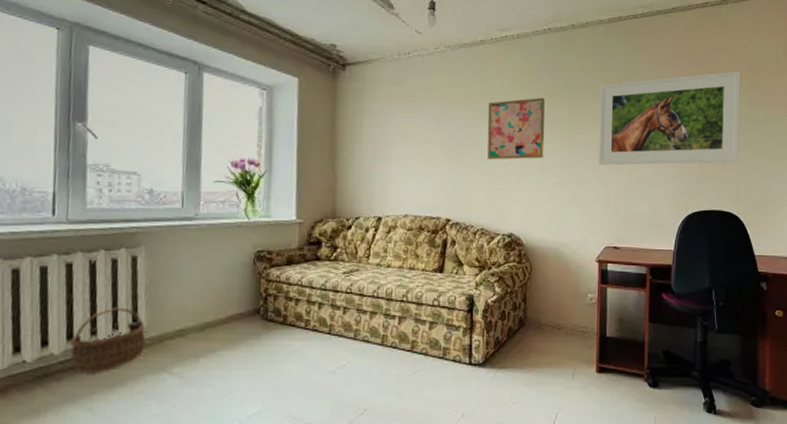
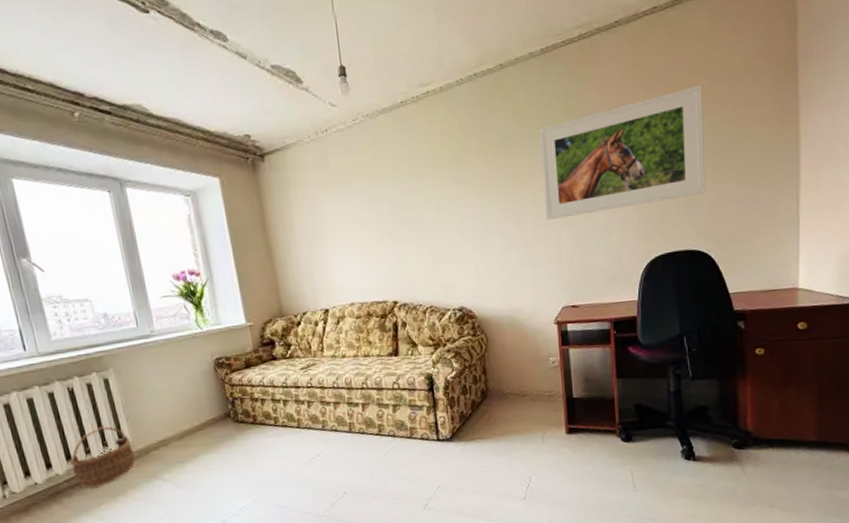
wall art: present [487,97,546,160] -> none [419,155,486,233]

